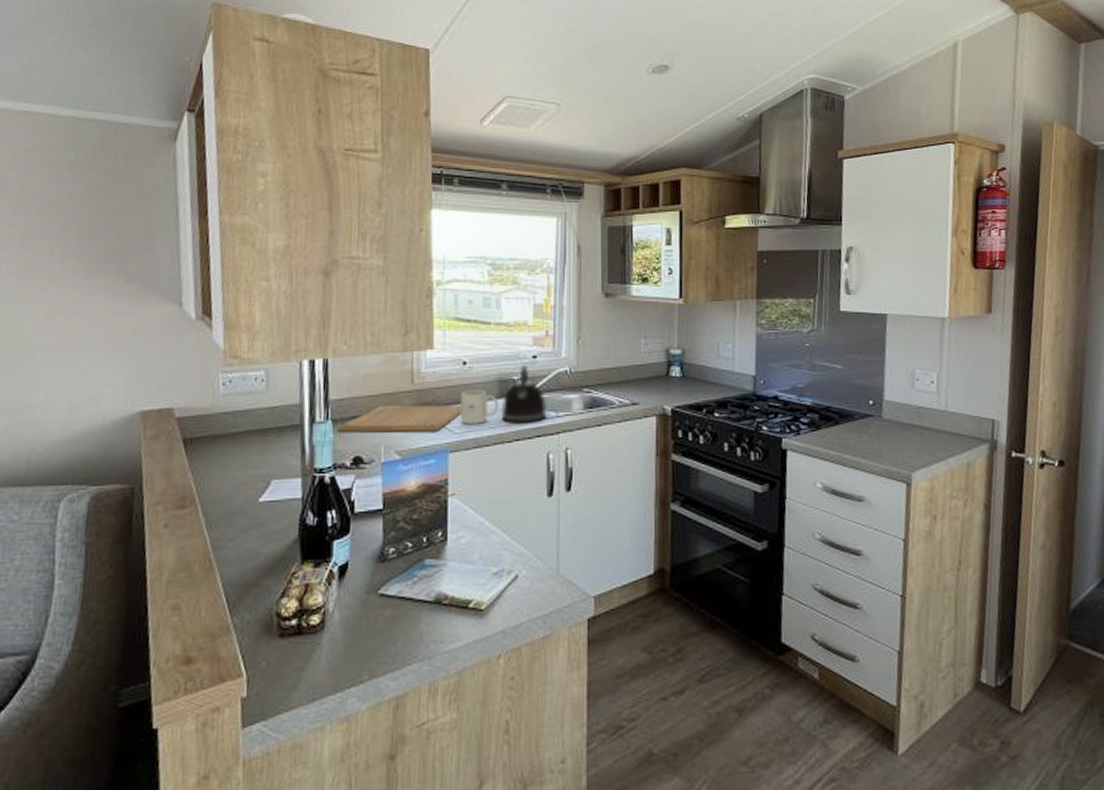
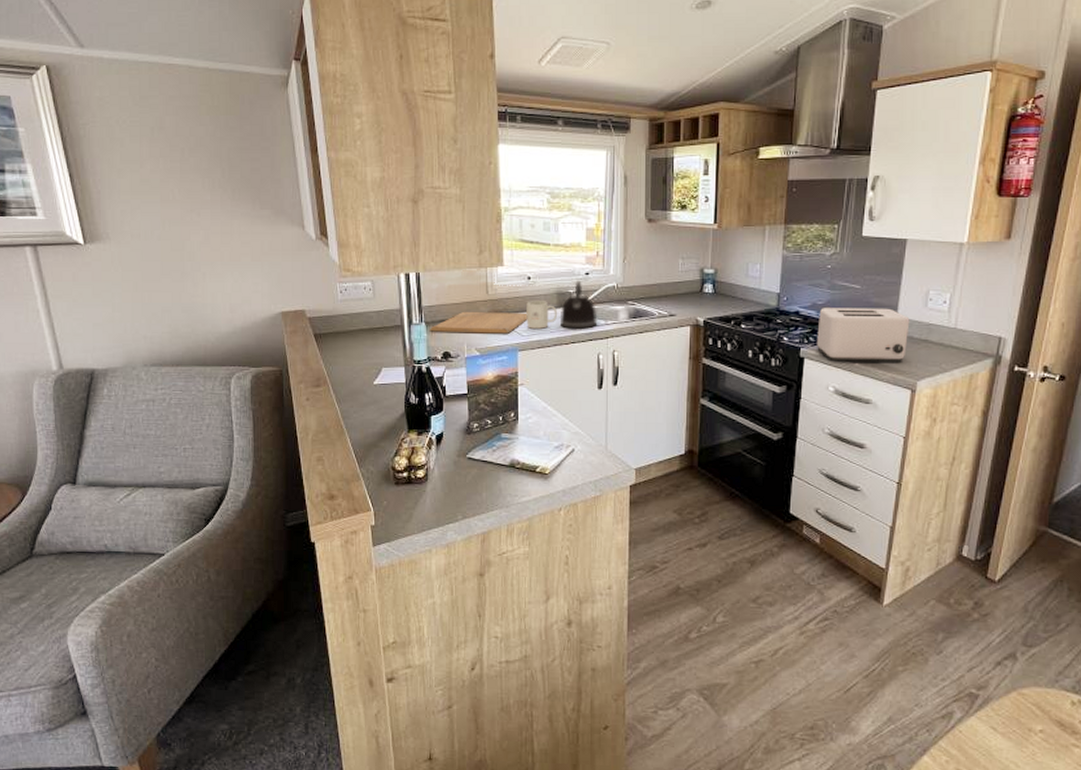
toaster: none [799,390,898,453] -> present [817,308,910,362]

